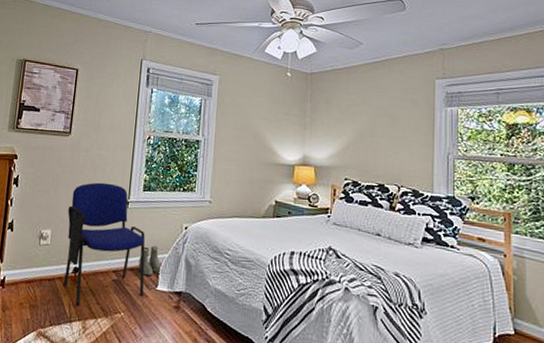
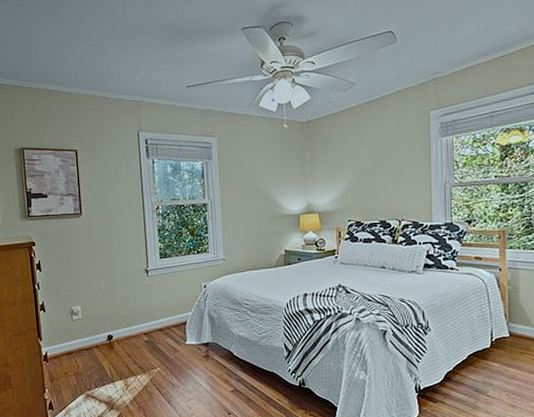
chair: present [62,182,145,306] -> none [93,256,175,368]
boots: present [138,246,163,276] -> none [166,306,189,334]

